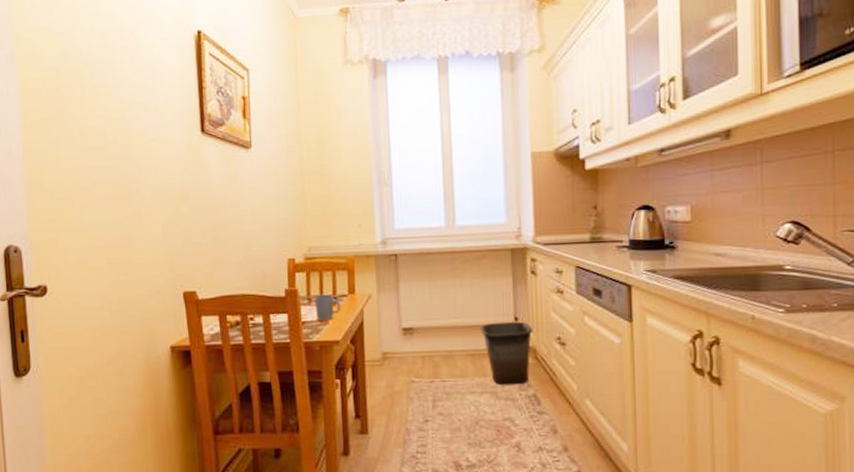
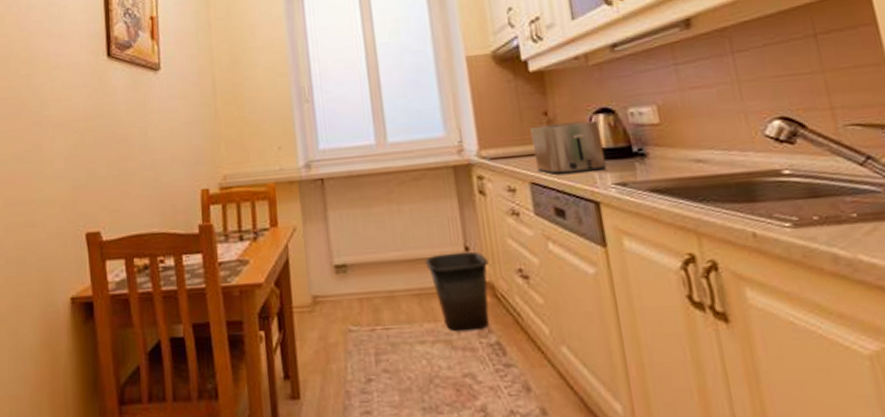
mug: present [314,294,341,321] -> none [232,228,263,261]
toaster: none [581,215,641,261] -> present [530,120,607,176]

